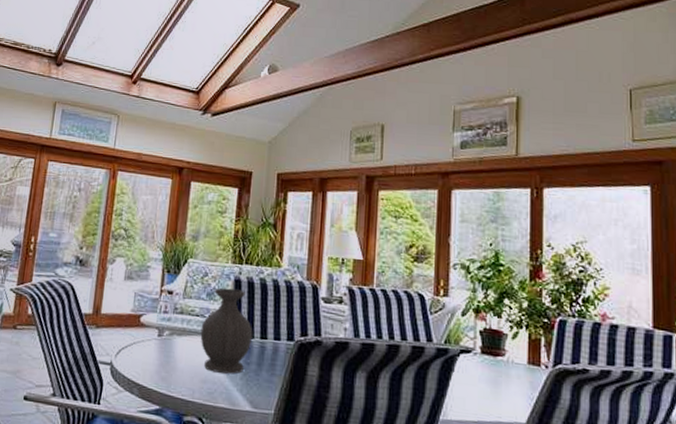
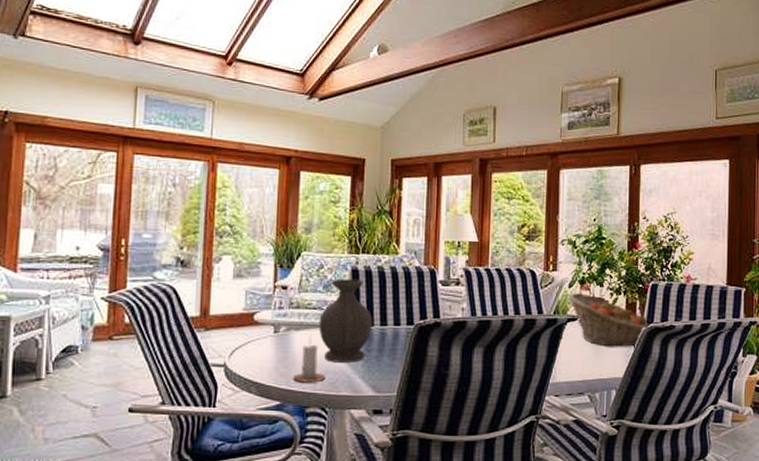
candle: none [173,340,204,391] -> present [293,333,325,383]
fruit basket: none [462,322,557,389] -> present [569,293,649,347]

